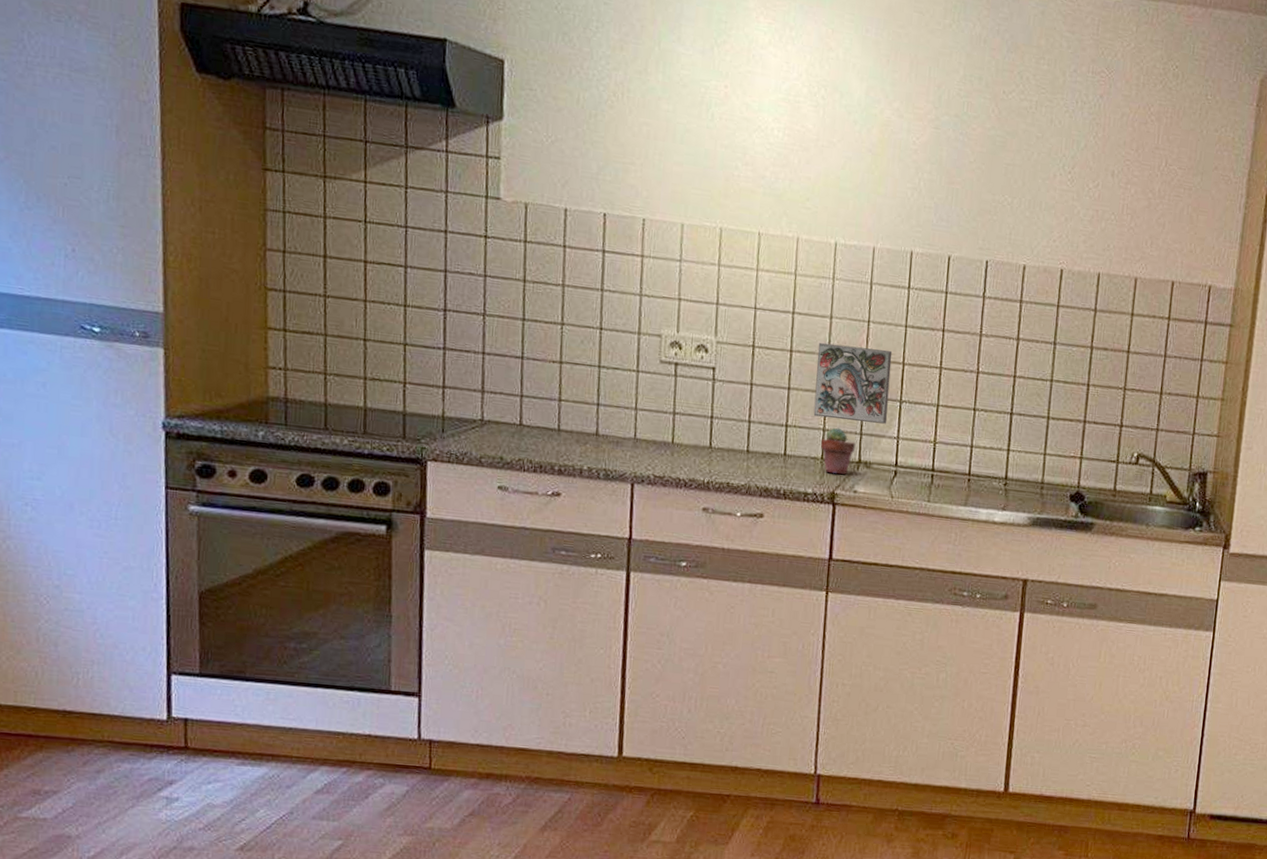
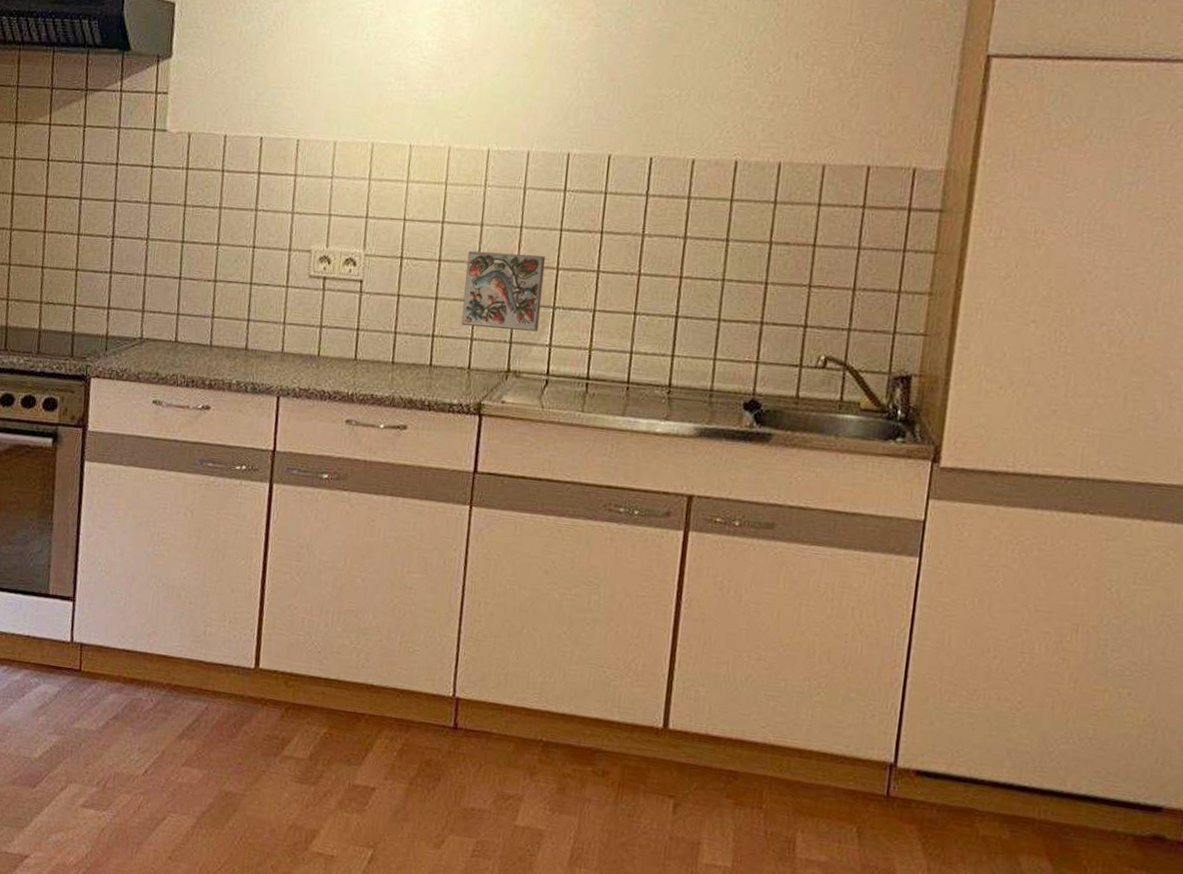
potted succulent: present [820,427,856,475] -> none [467,336,505,385]

